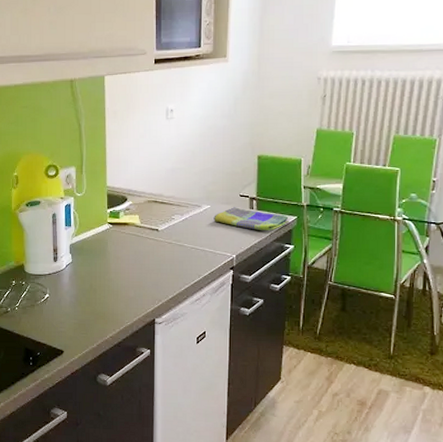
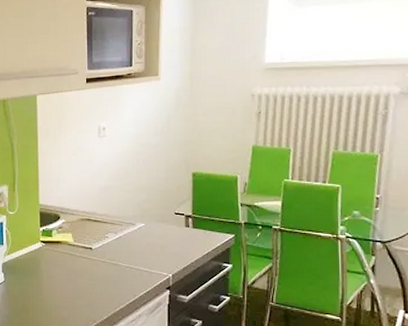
dish towel: present [214,207,290,230] -> none [148,225,228,249]

